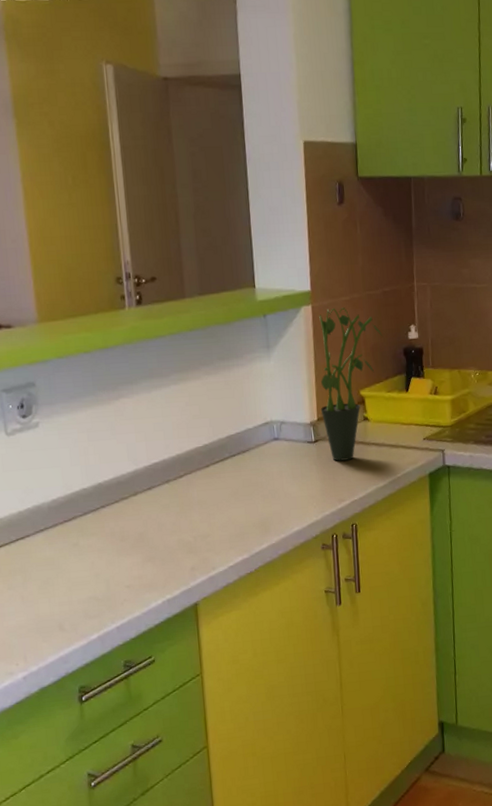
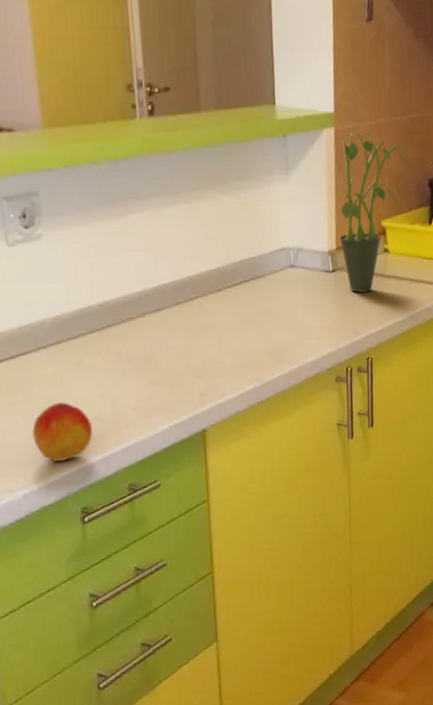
peach: none [31,583,90,642] -> present [32,402,94,462]

